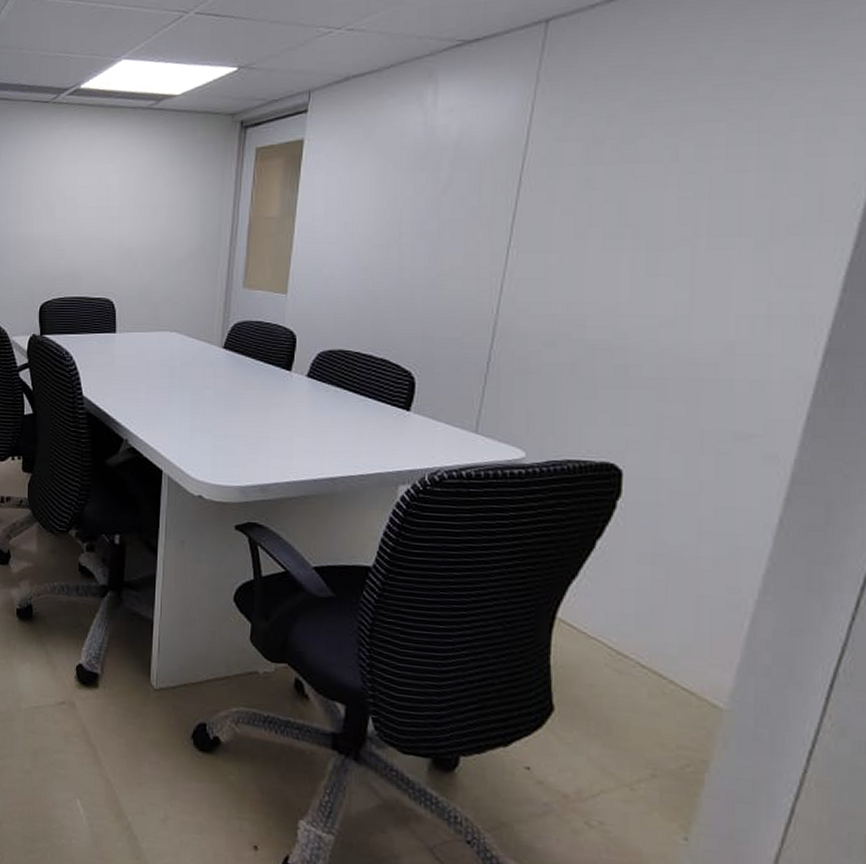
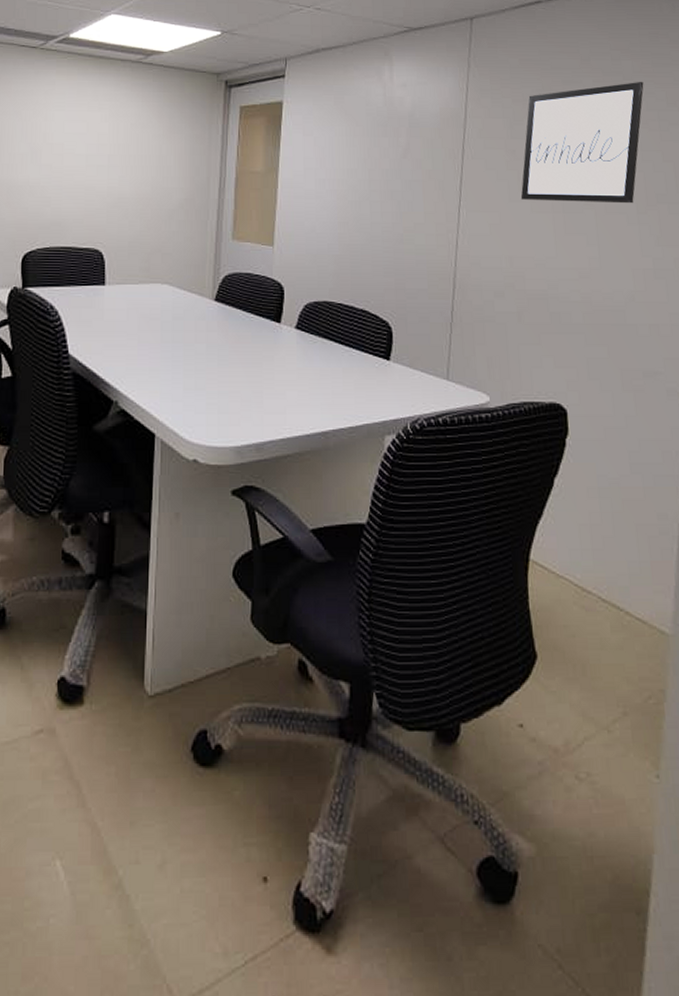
wall art: none [590,81,791,238] -> present [520,82,644,204]

